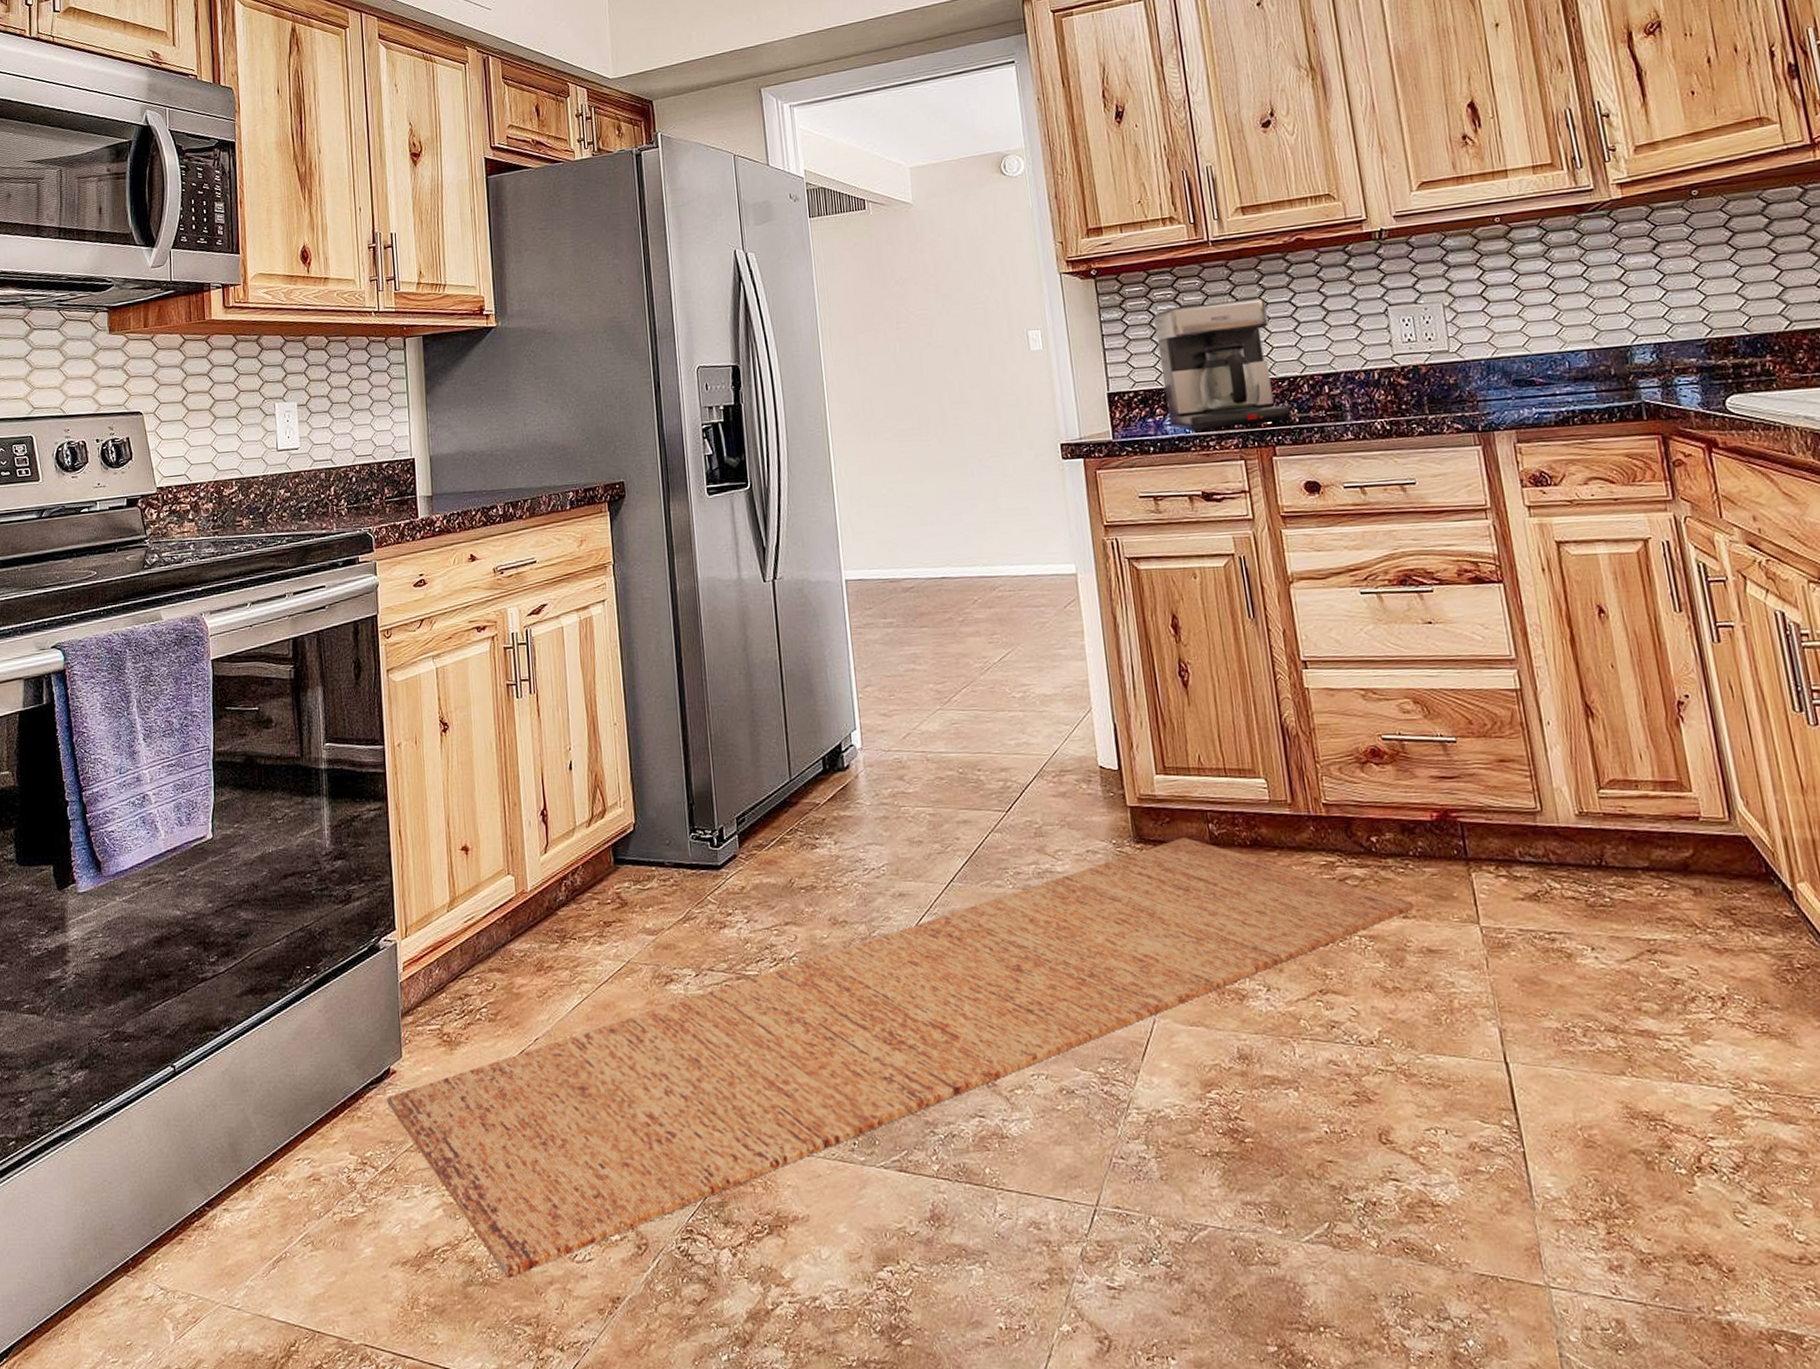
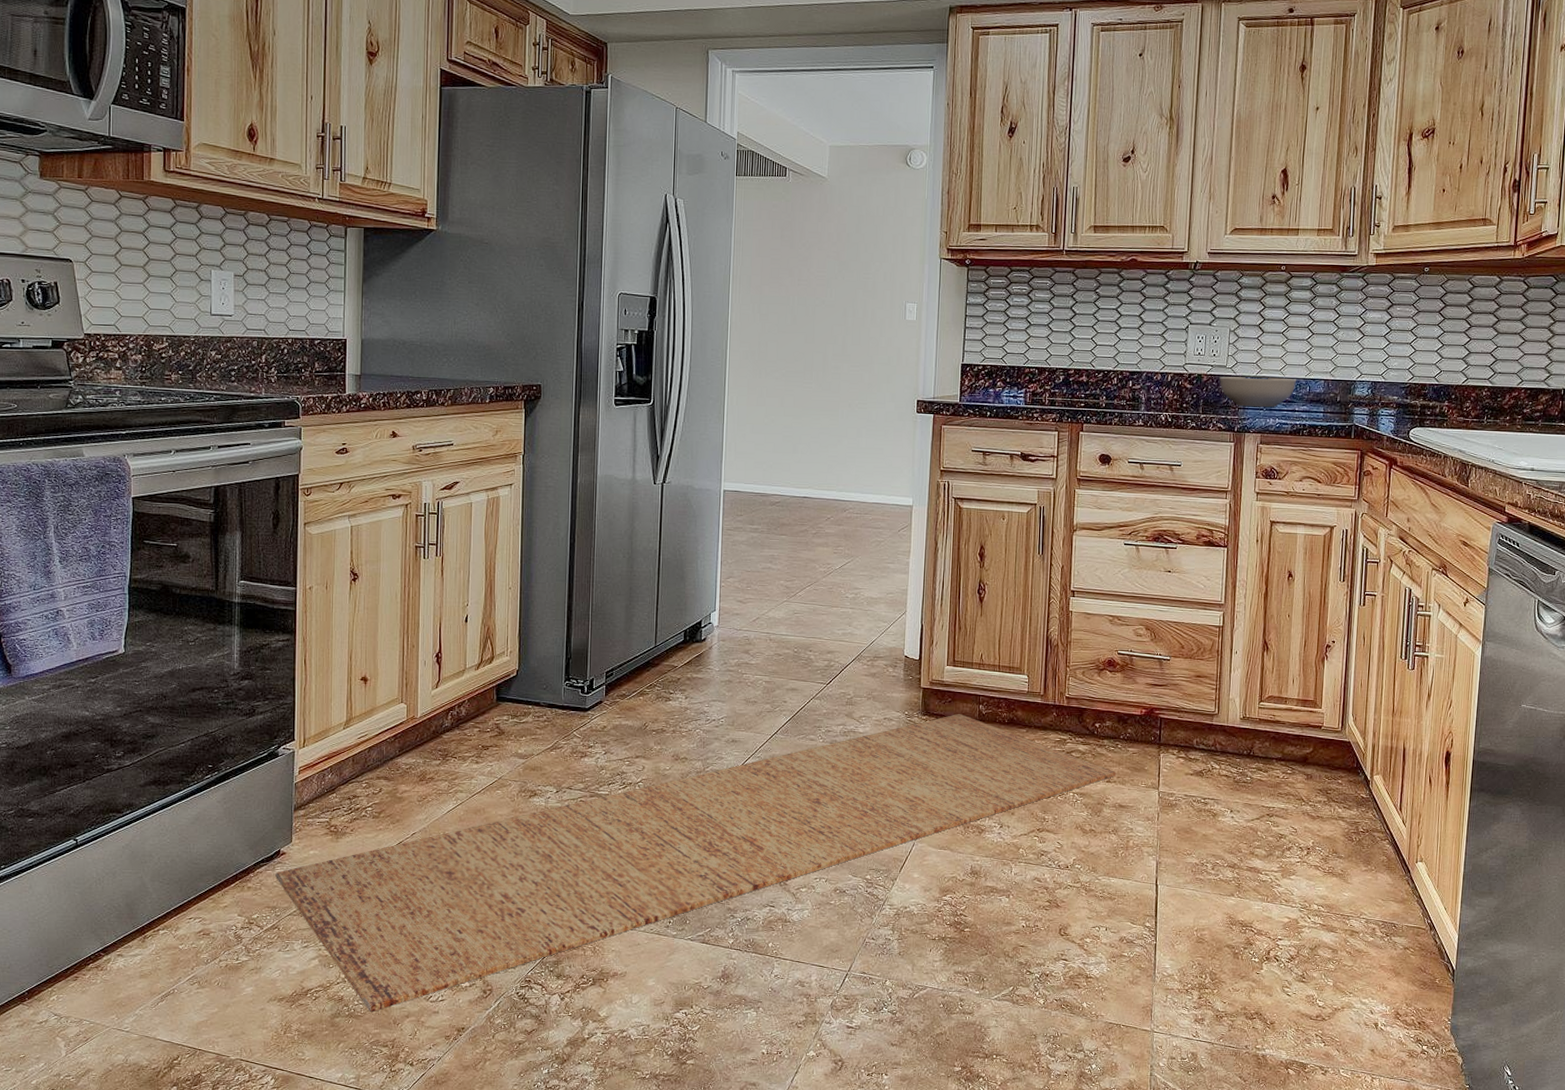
coffee maker: present [1154,298,1291,431] -> none [1006,301,1100,405]
bowl: none [1441,354,1550,398] -> present [1218,376,1297,407]

